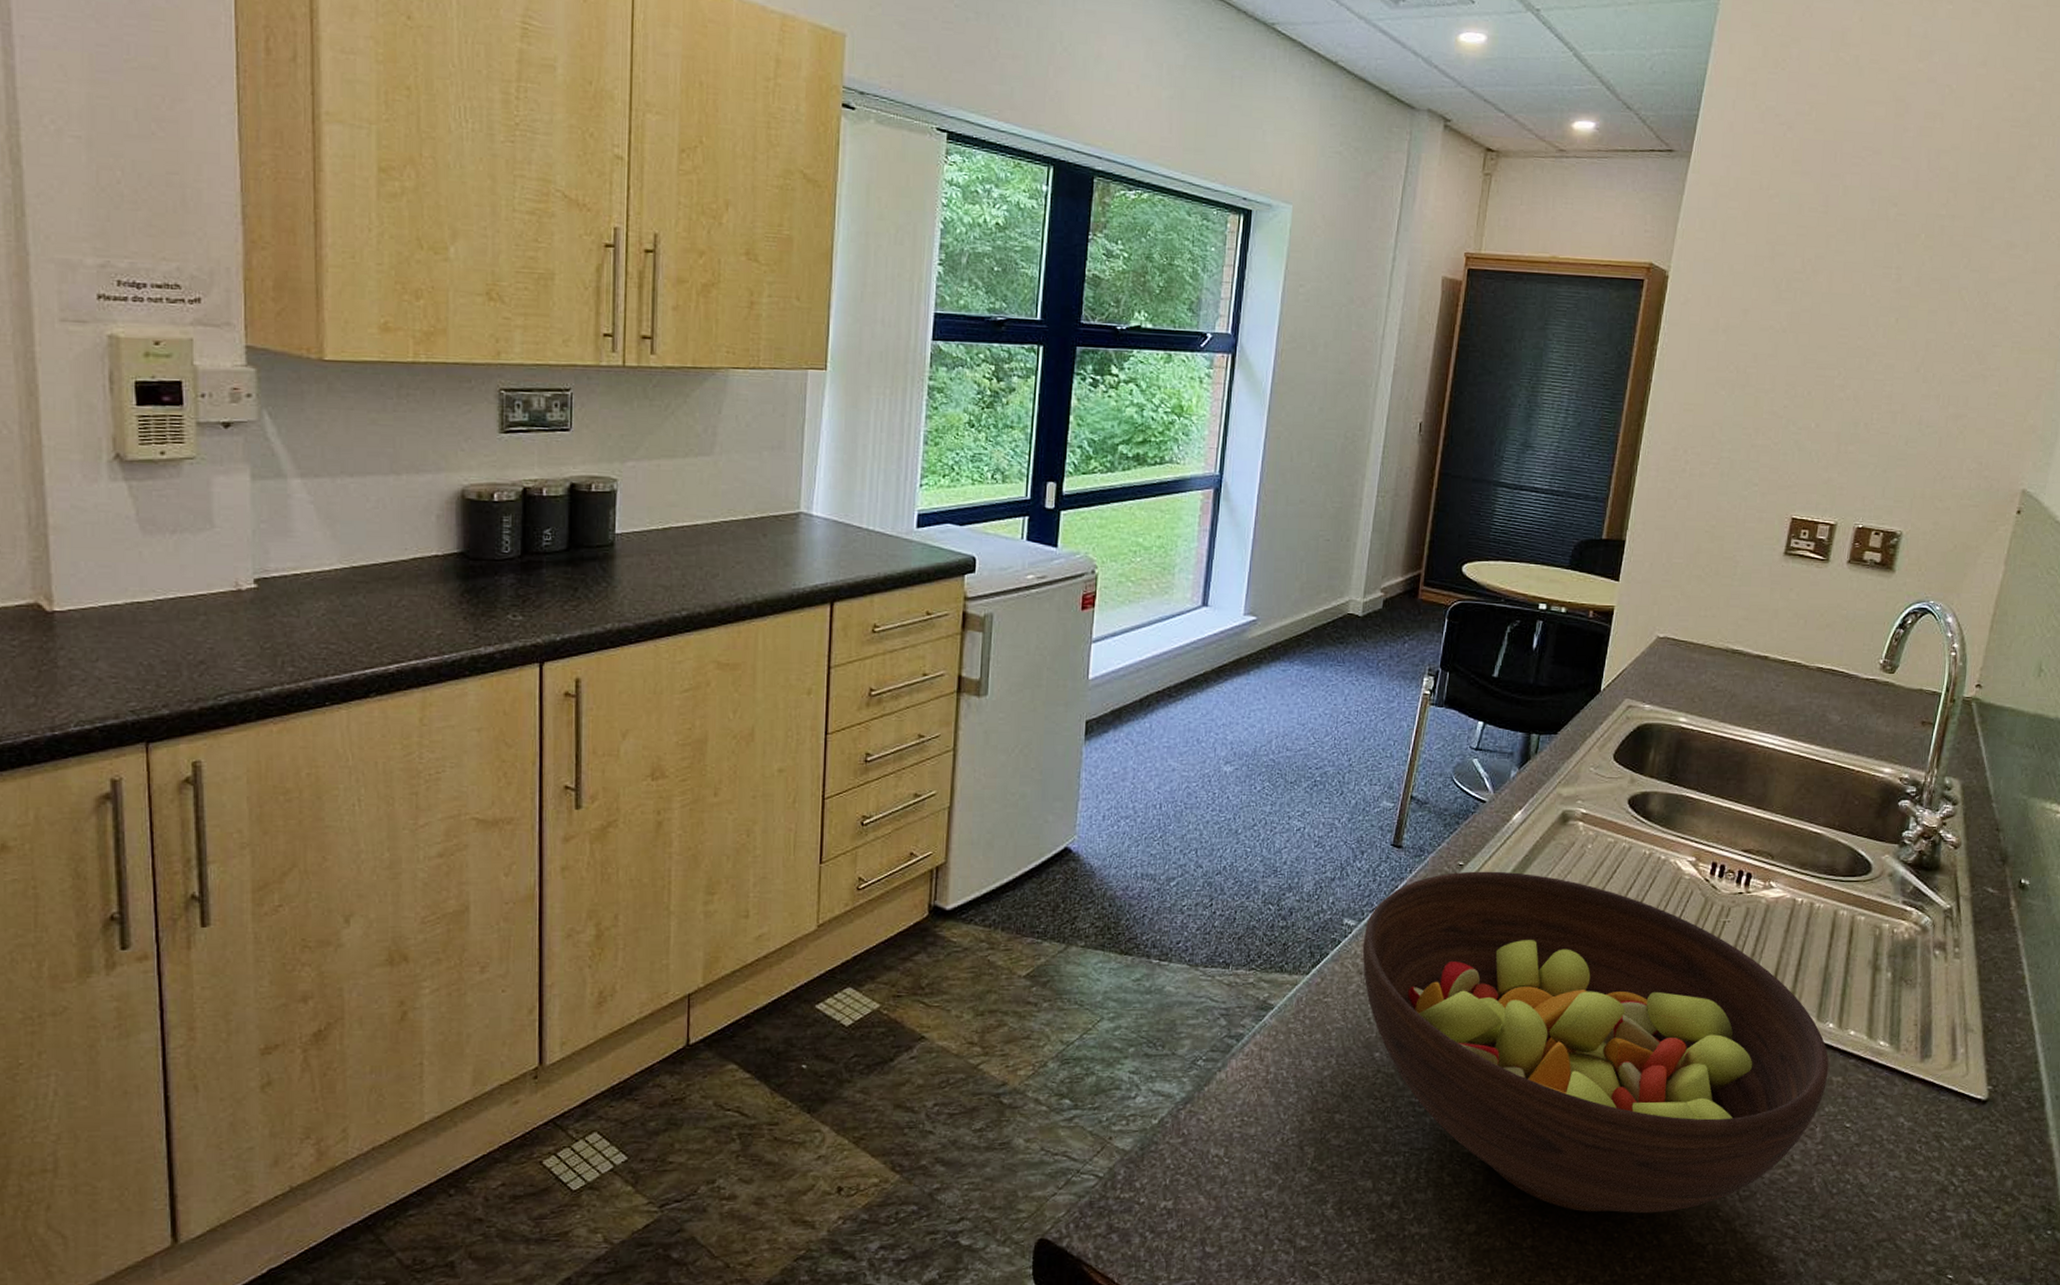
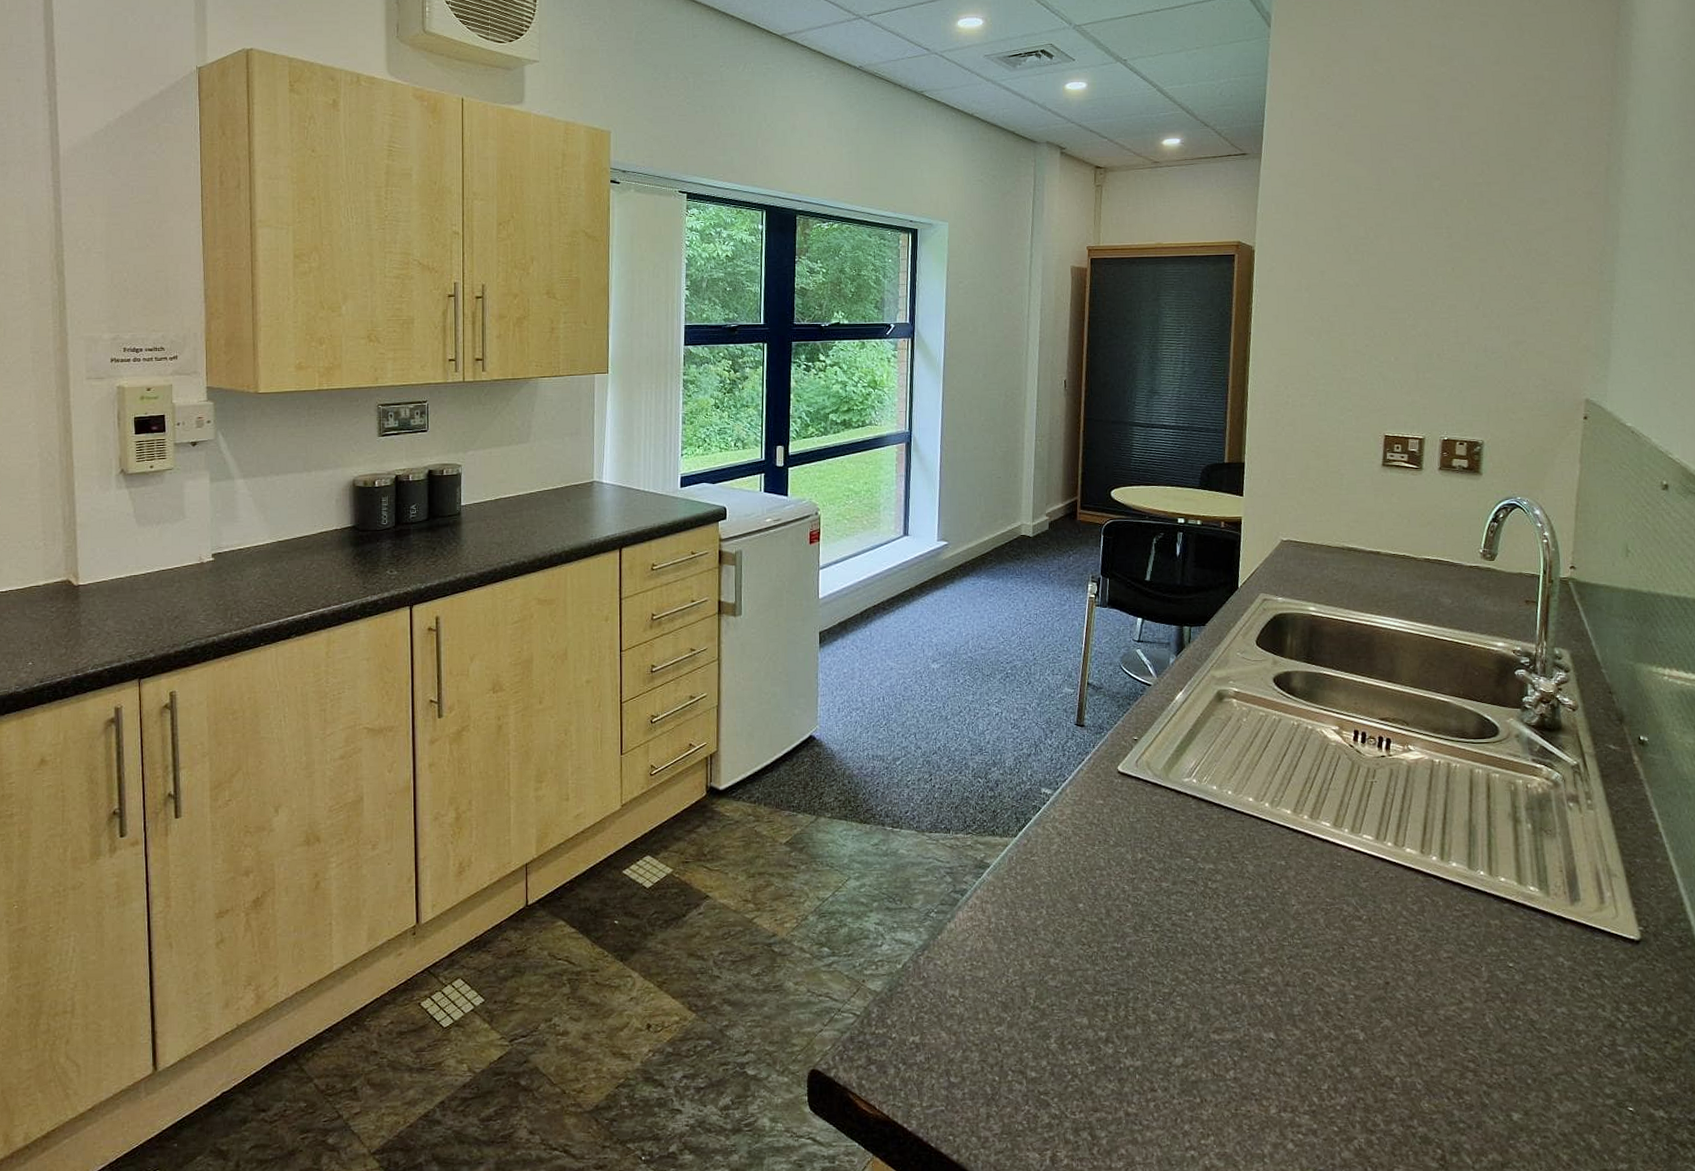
fruit bowl: present [1362,871,1829,1214] -> none [1059,744,1486,1048]

